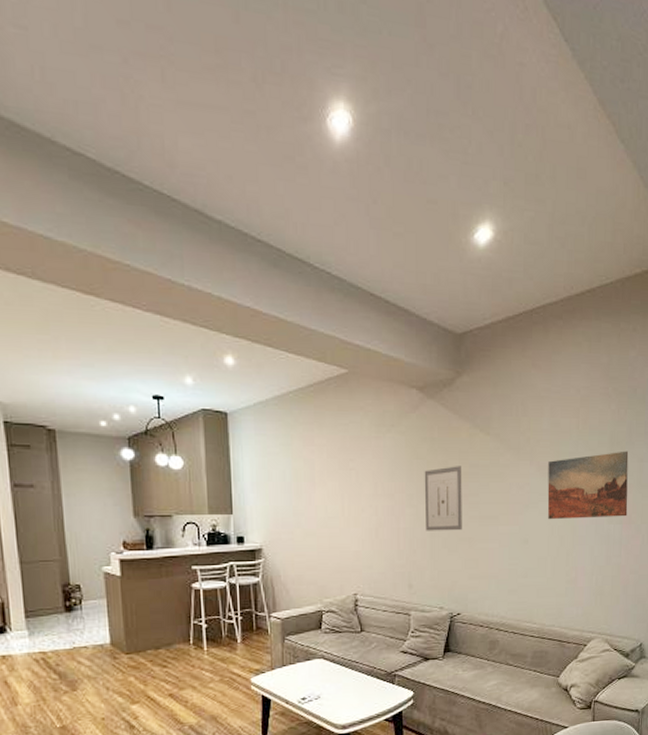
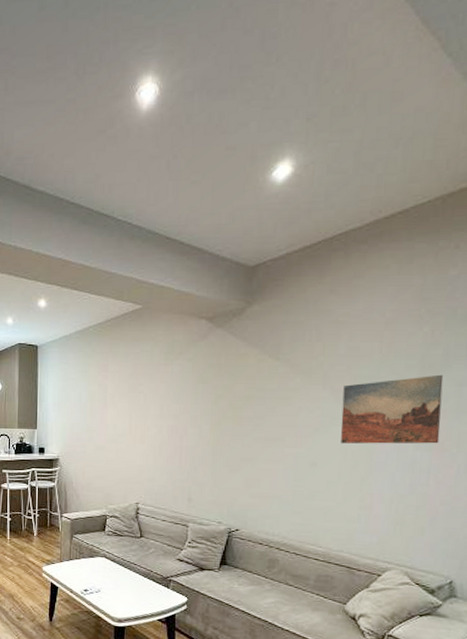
wall art: present [424,466,462,531] -> none [208,390,248,451]

